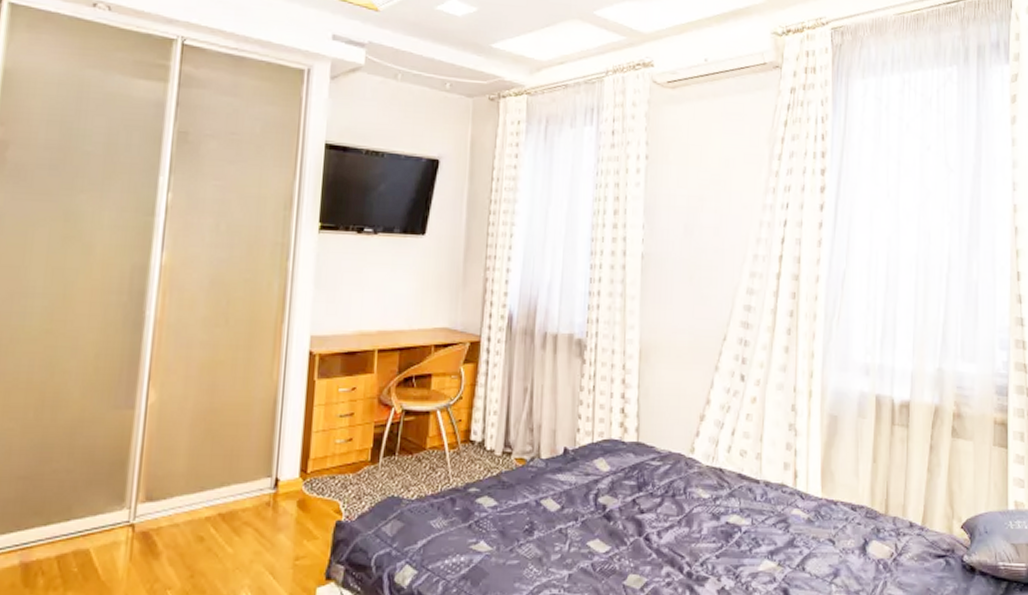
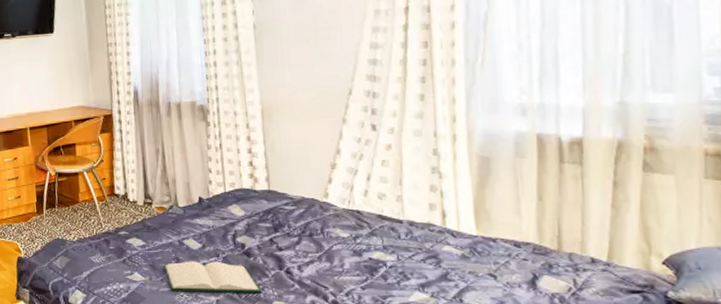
hardback book: none [514,526,618,565] -> present [163,261,262,294]

